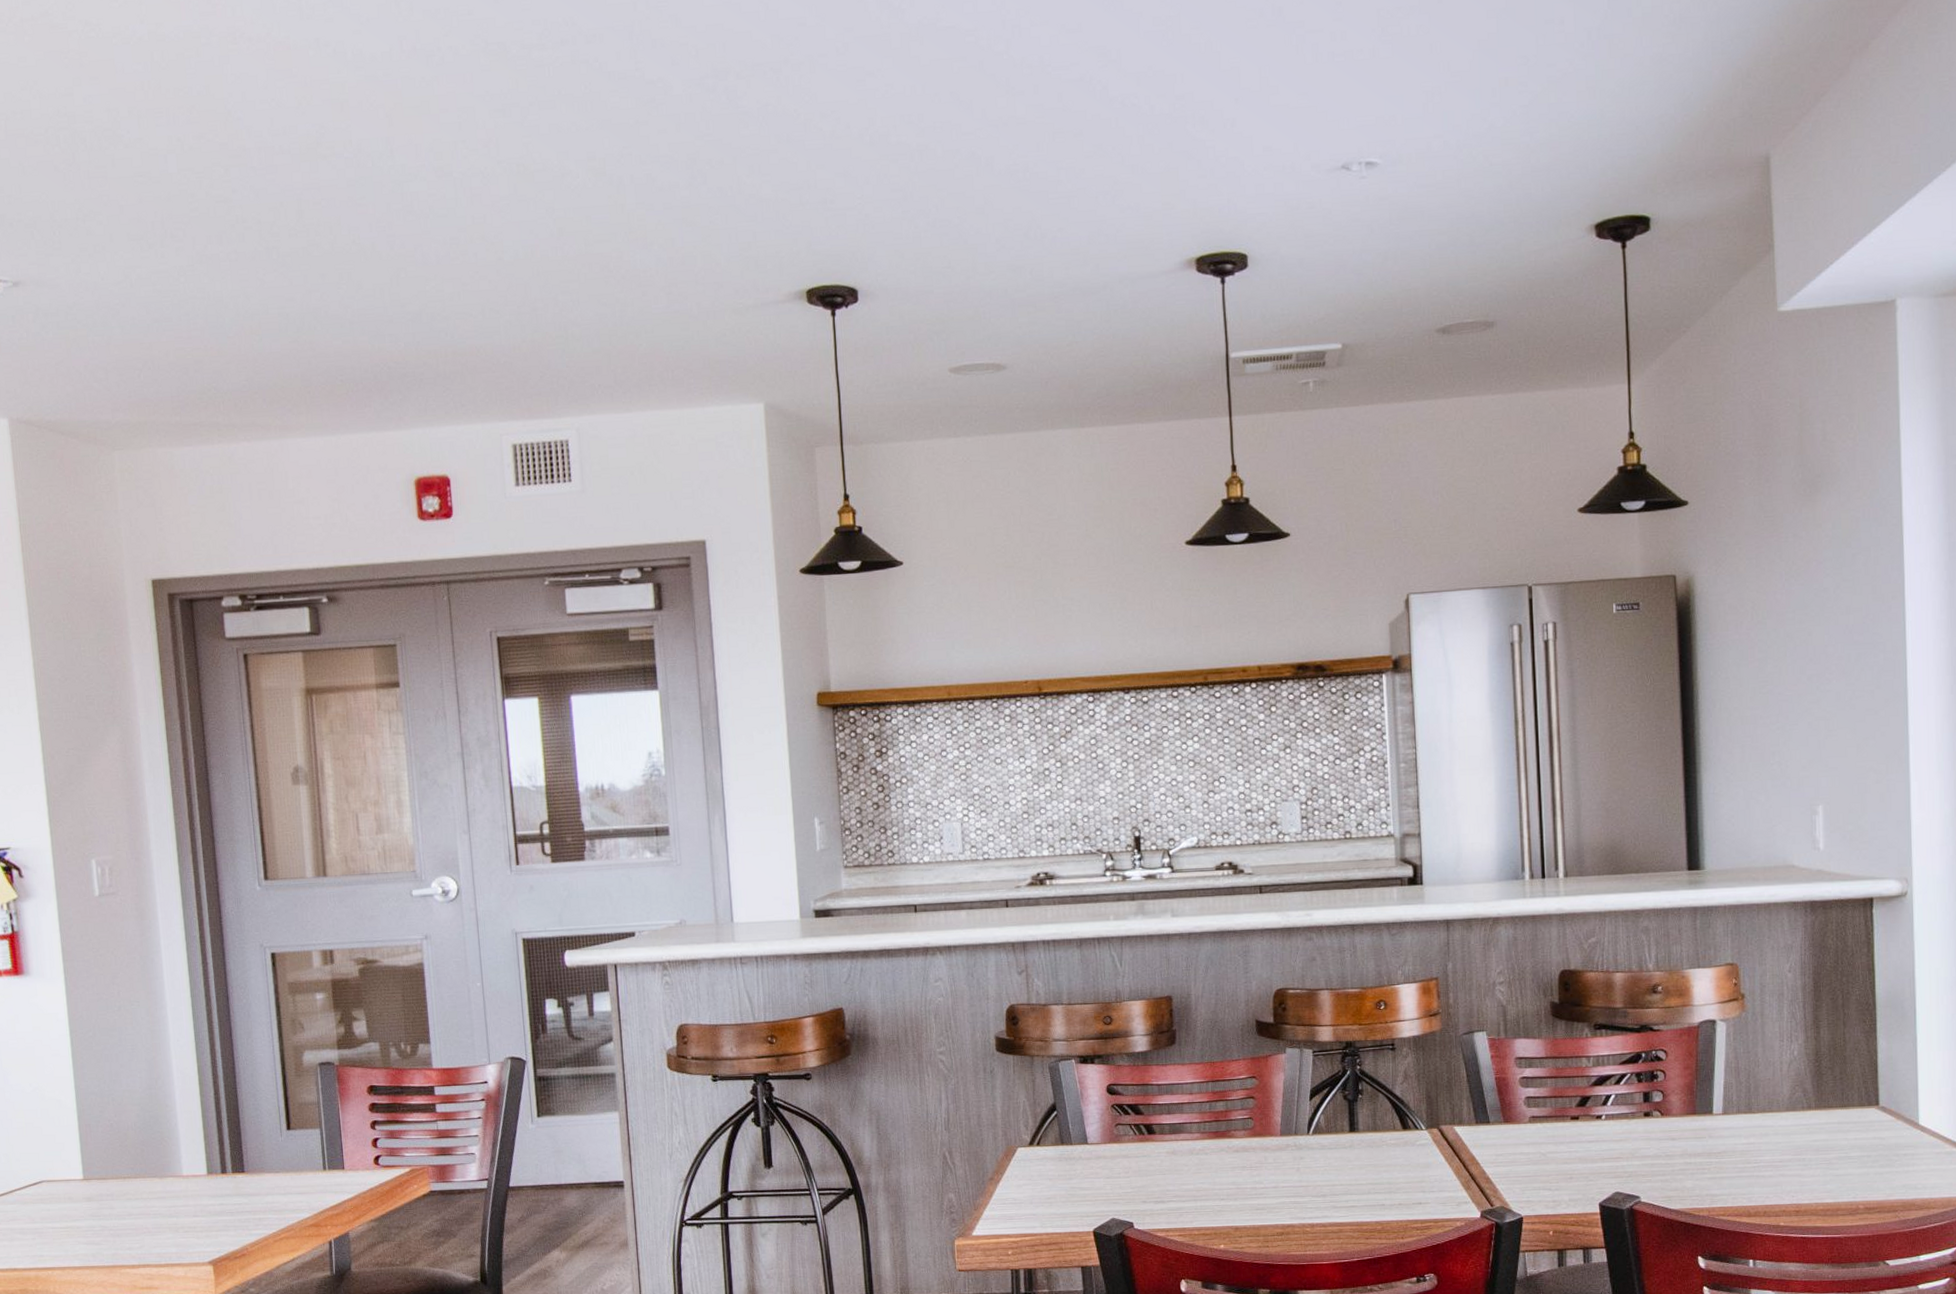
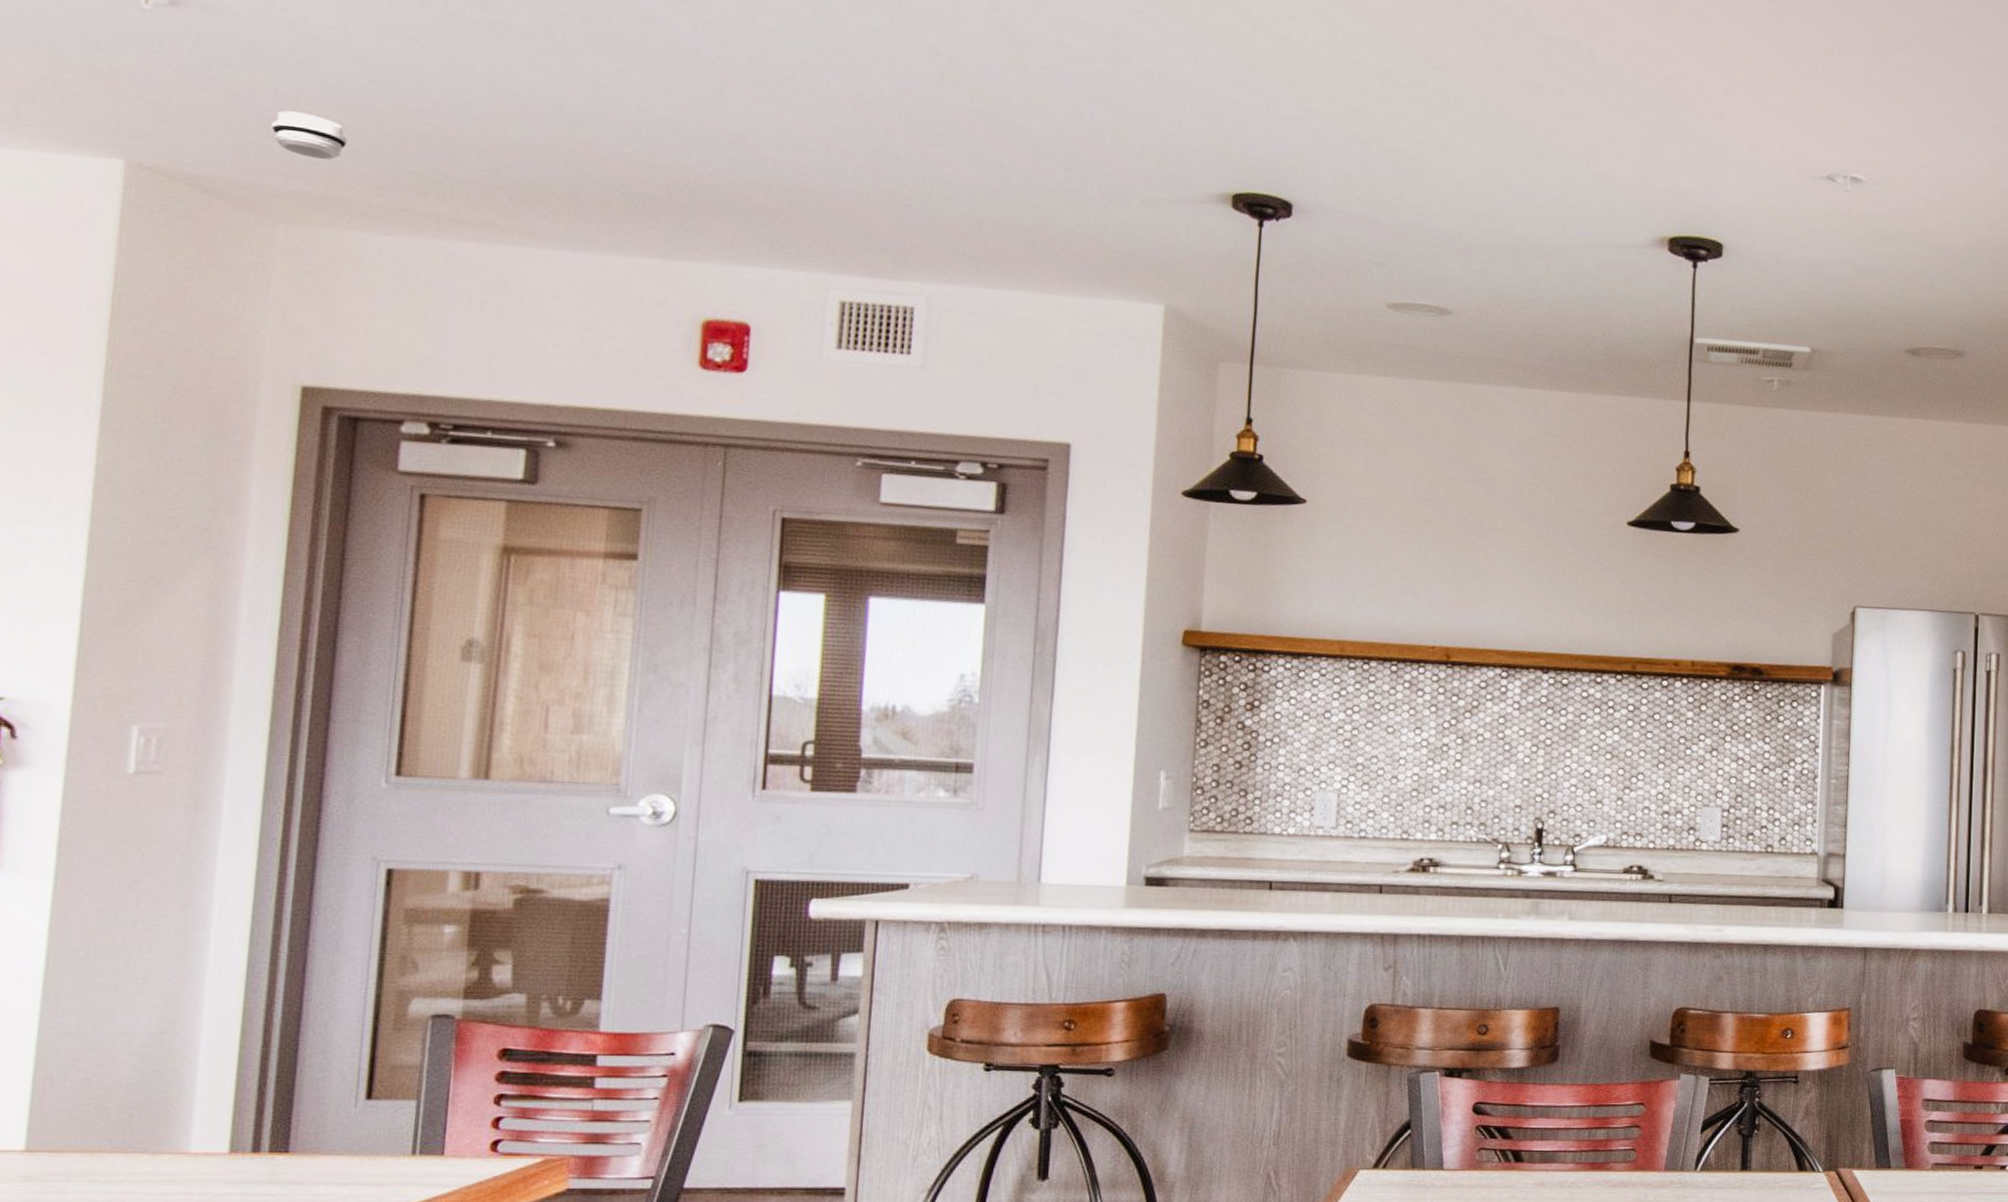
smoke detector: none [95,356,147,393] -> present [271,110,347,160]

